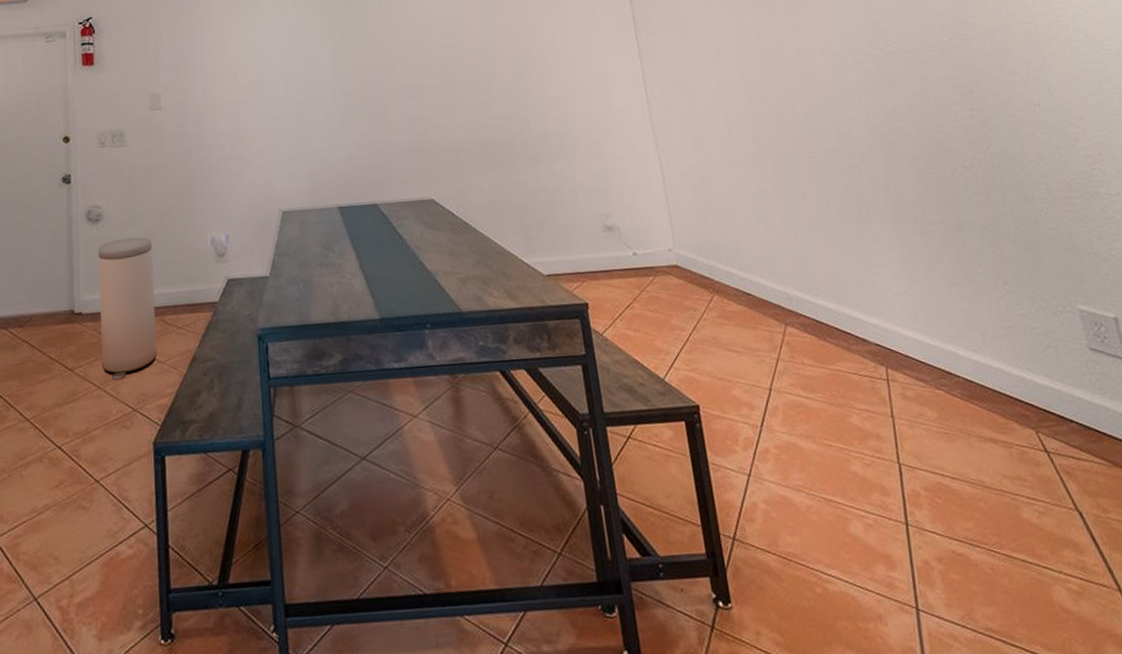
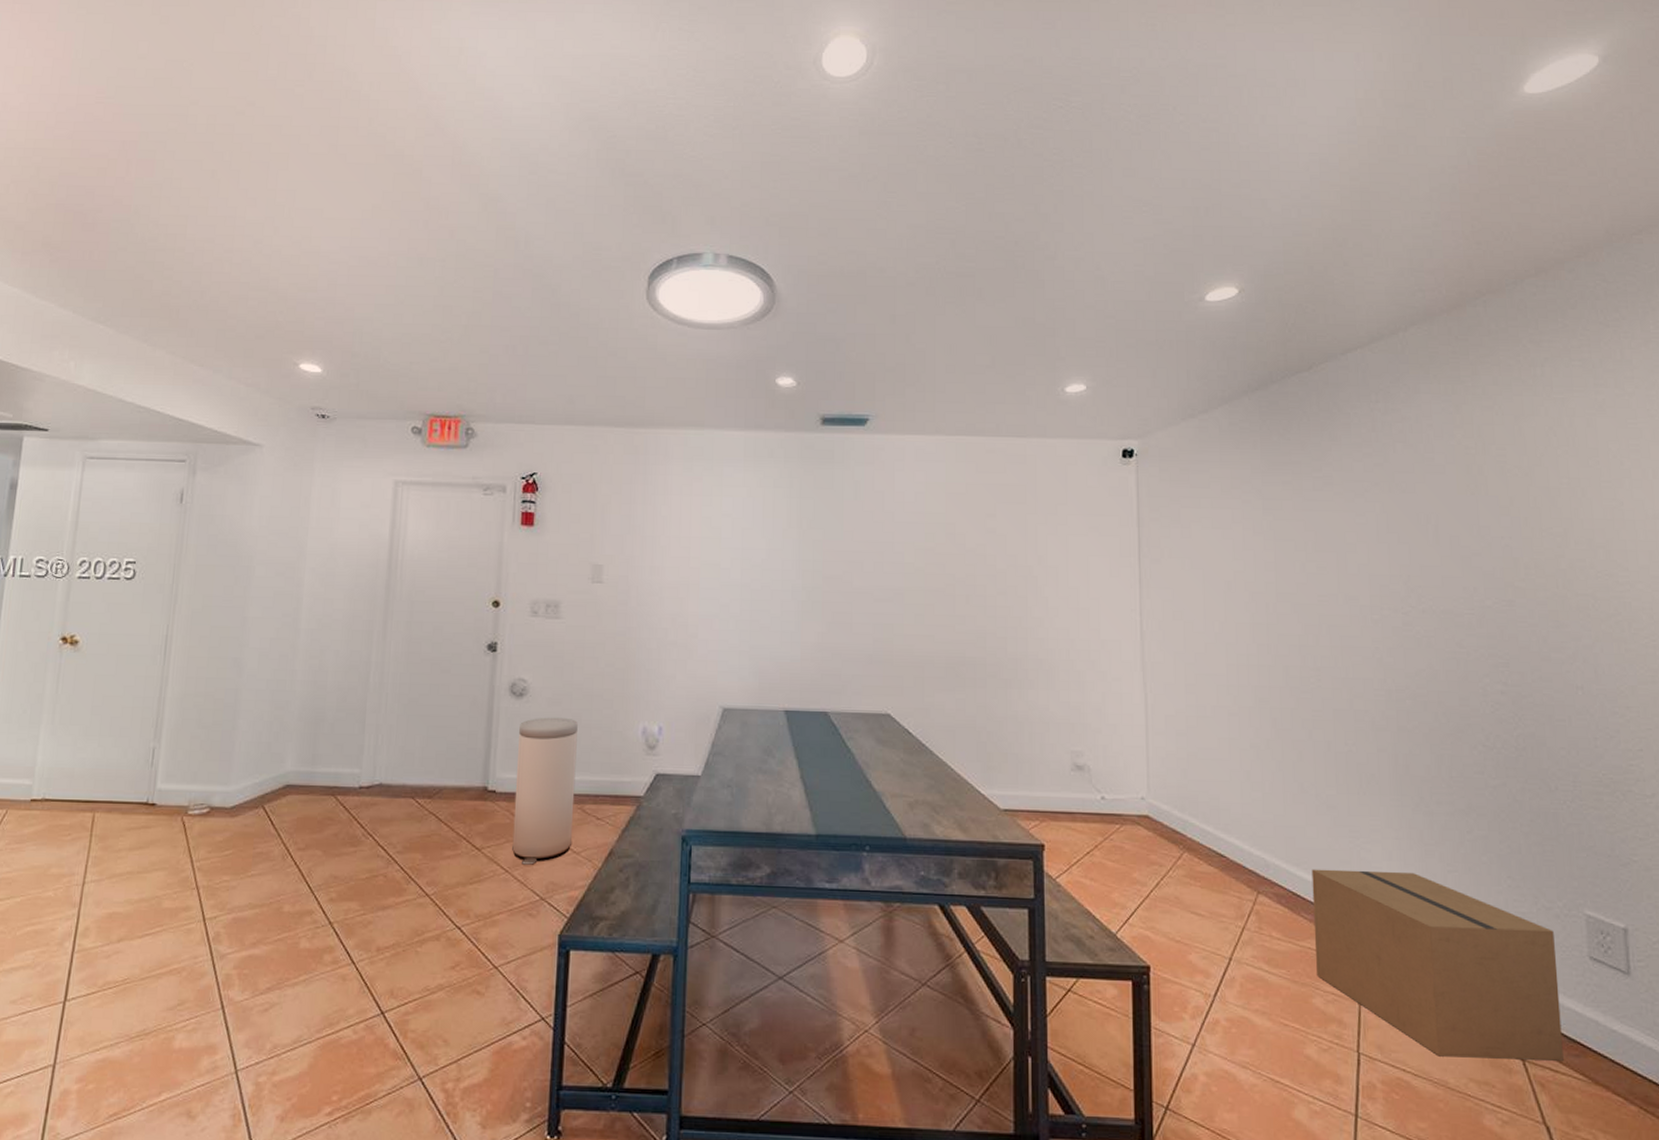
cardboard box: none [830,290,1083,458] -> present [1311,869,1564,1061]

